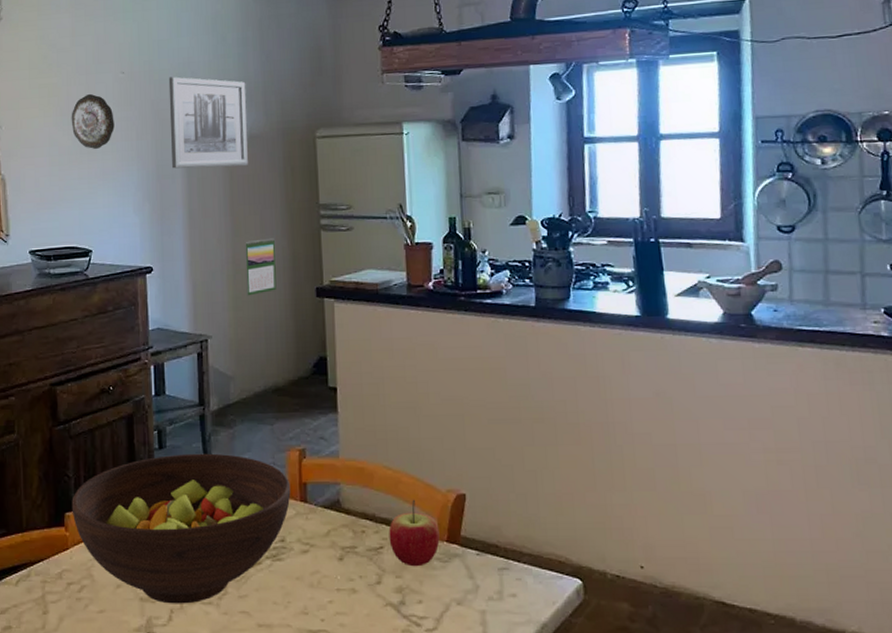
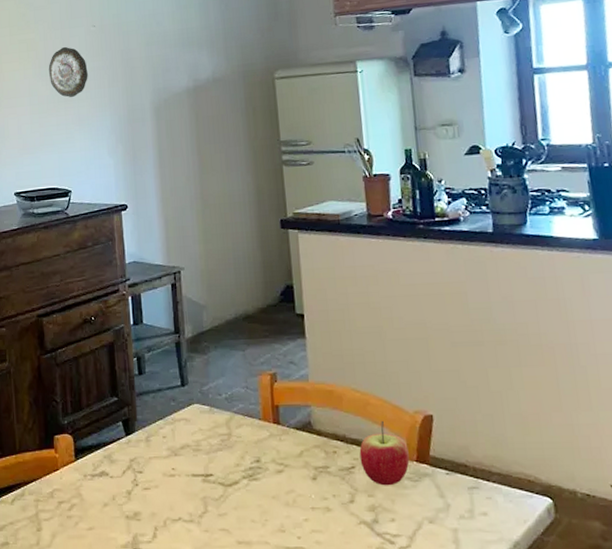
fruit bowl: present [71,453,291,604] -> none [60,378,264,522]
wall art: present [168,76,248,169] -> none [136,27,212,113]
calendar: present [245,238,277,296] -> none [212,174,243,230]

